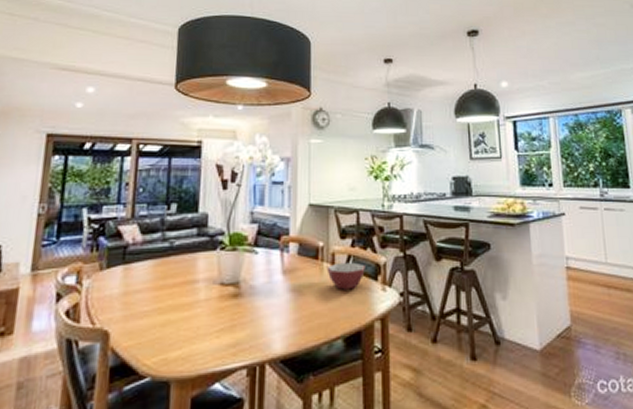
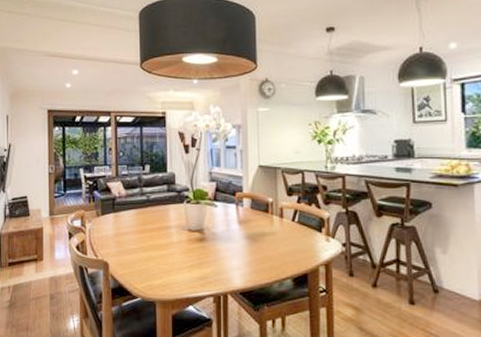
bowl: present [327,262,365,290] -> none [276,216,310,239]

